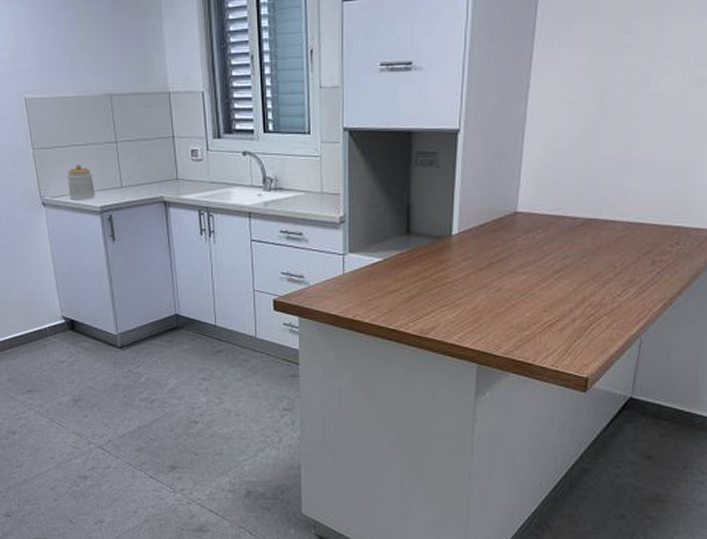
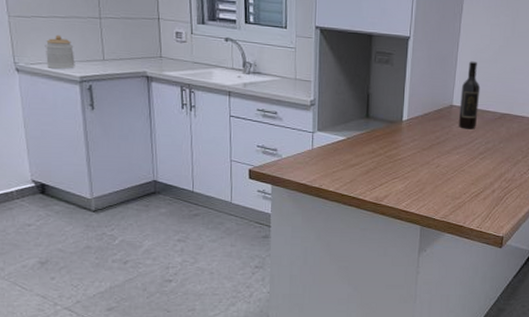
wine bottle: none [525,153,555,242] -> present [458,61,481,130]

